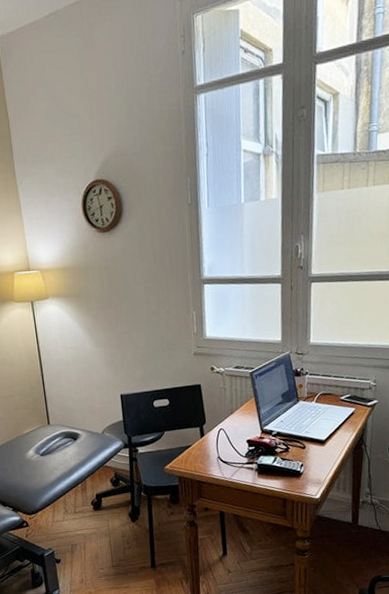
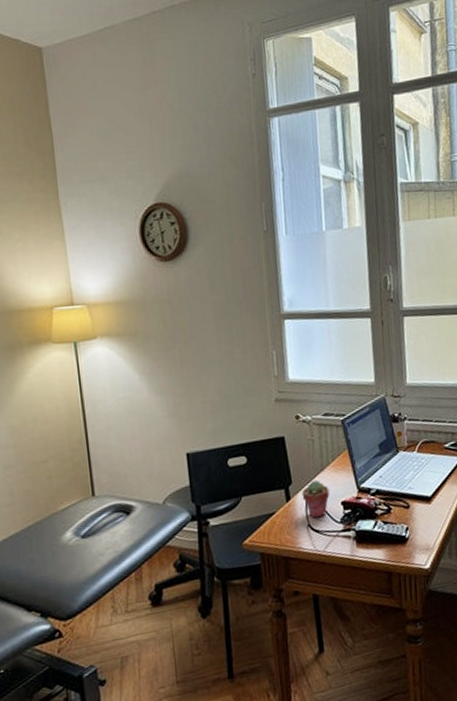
potted succulent: none [213,421,237,452] -> present [301,480,330,519]

